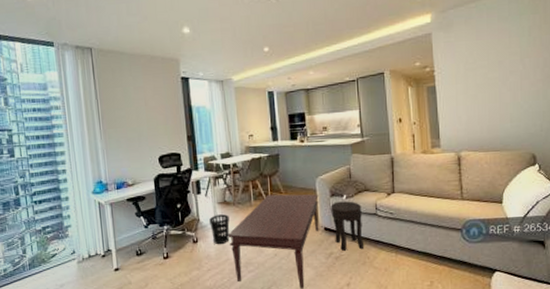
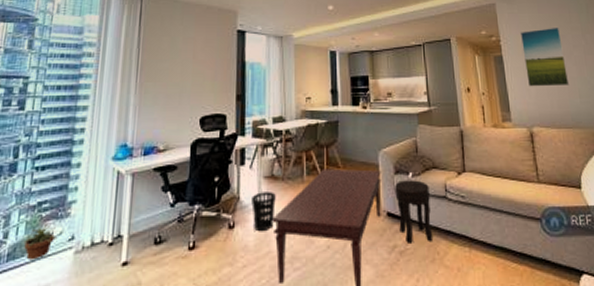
potted plant: none [38,242,63,268] -> present [23,223,58,260]
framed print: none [455,53,502,115] -> present [520,27,570,87]

